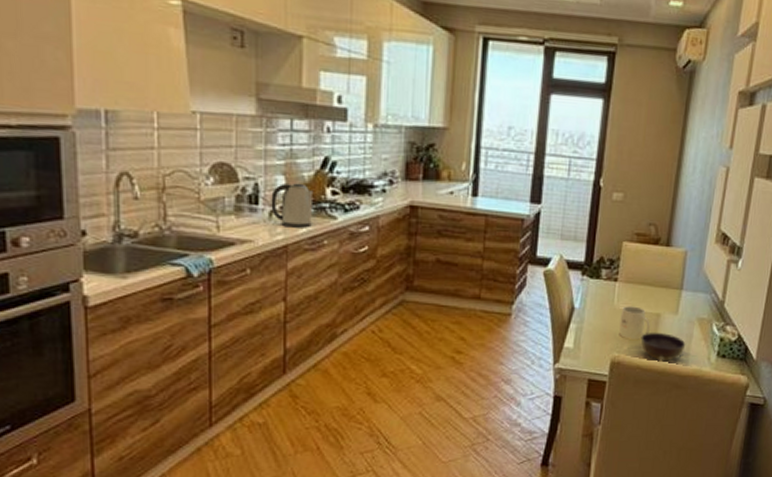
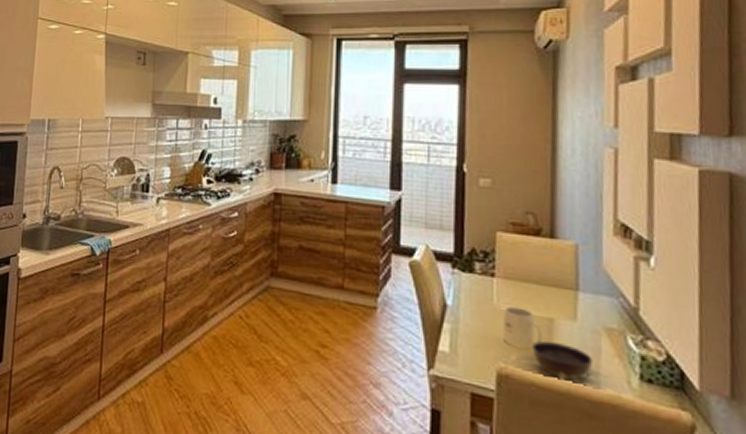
kettle: present [271,183,314,228] -> none [158,173,193,214]

